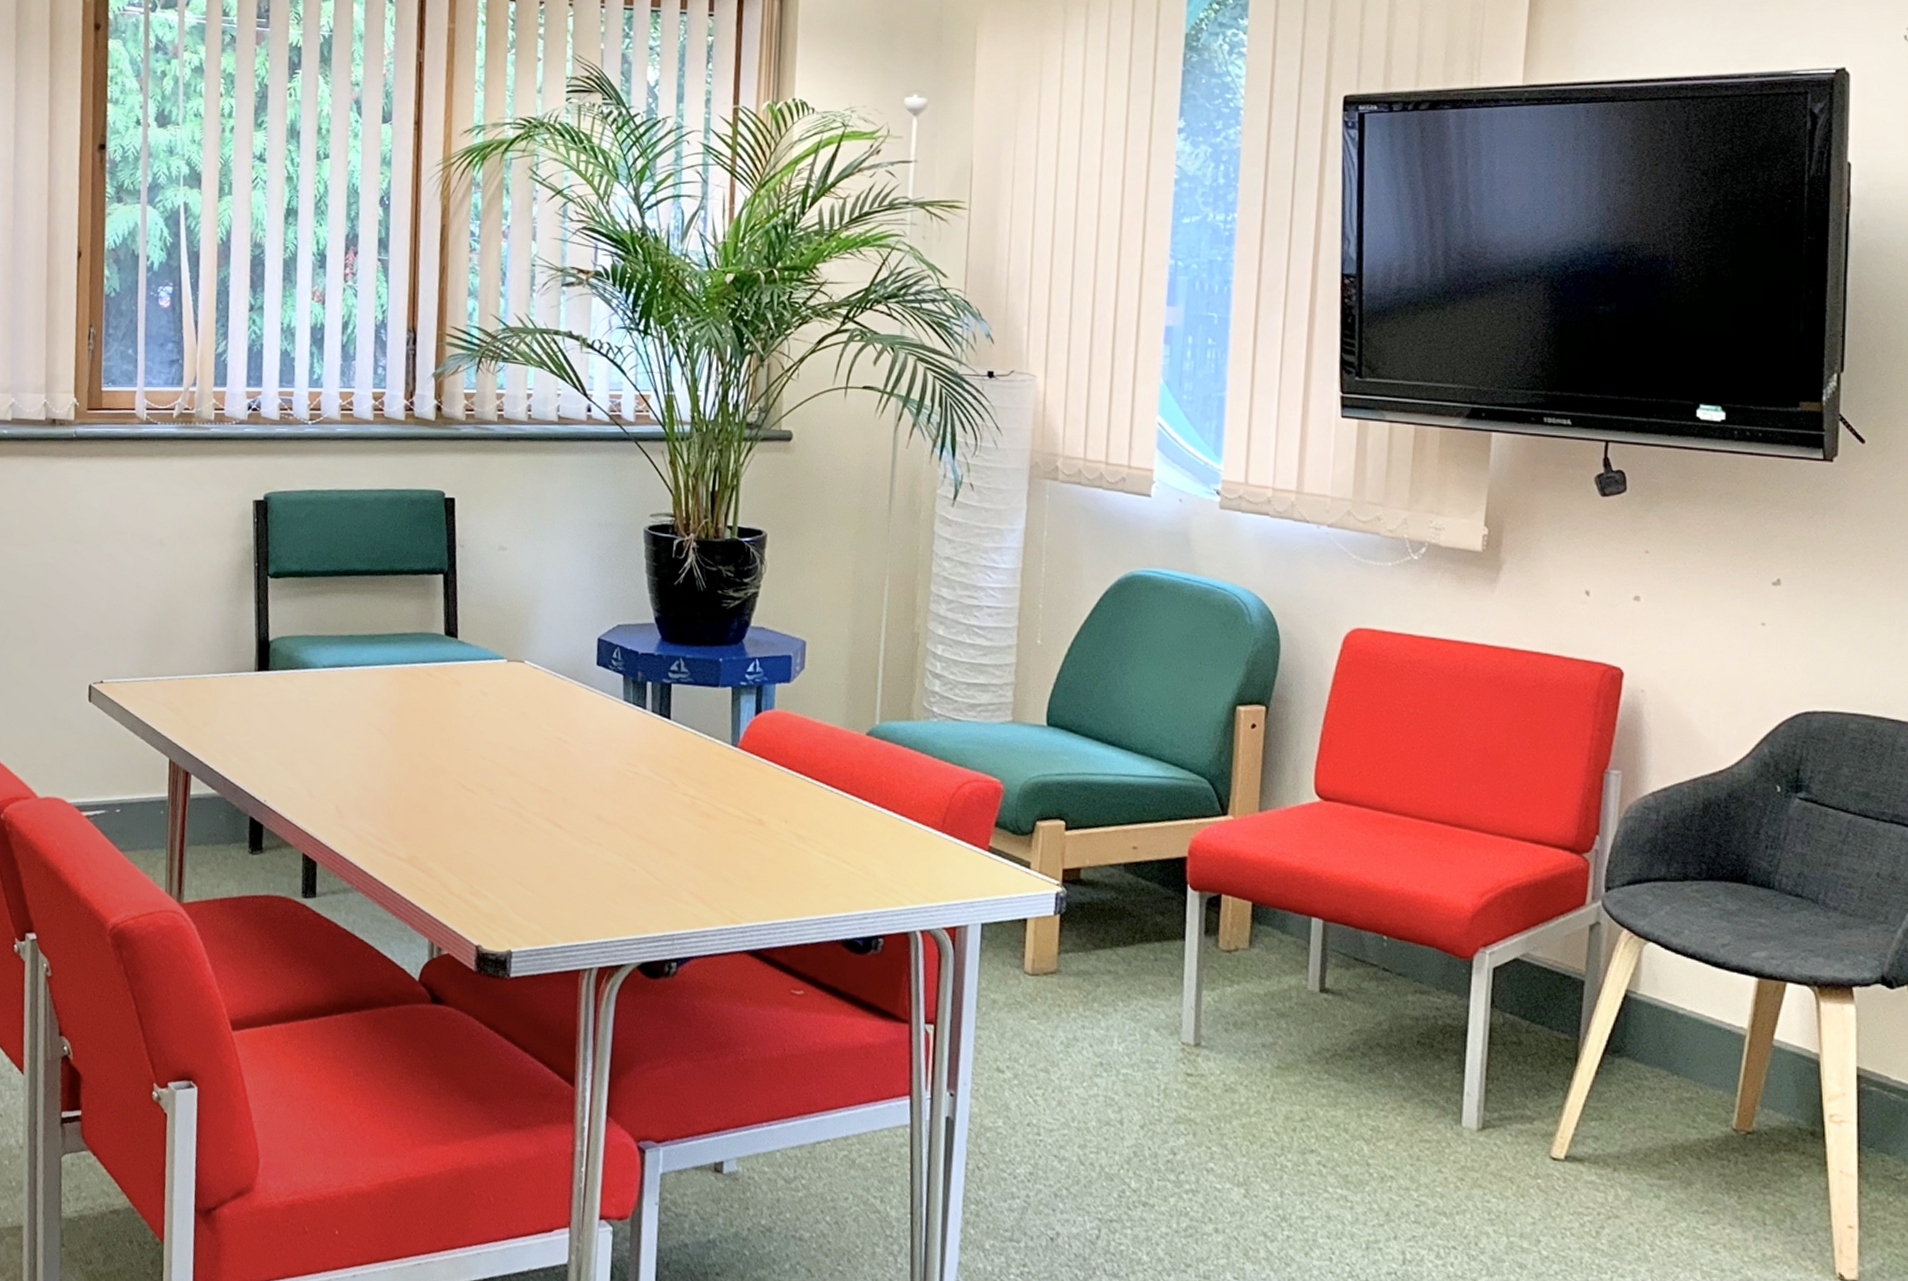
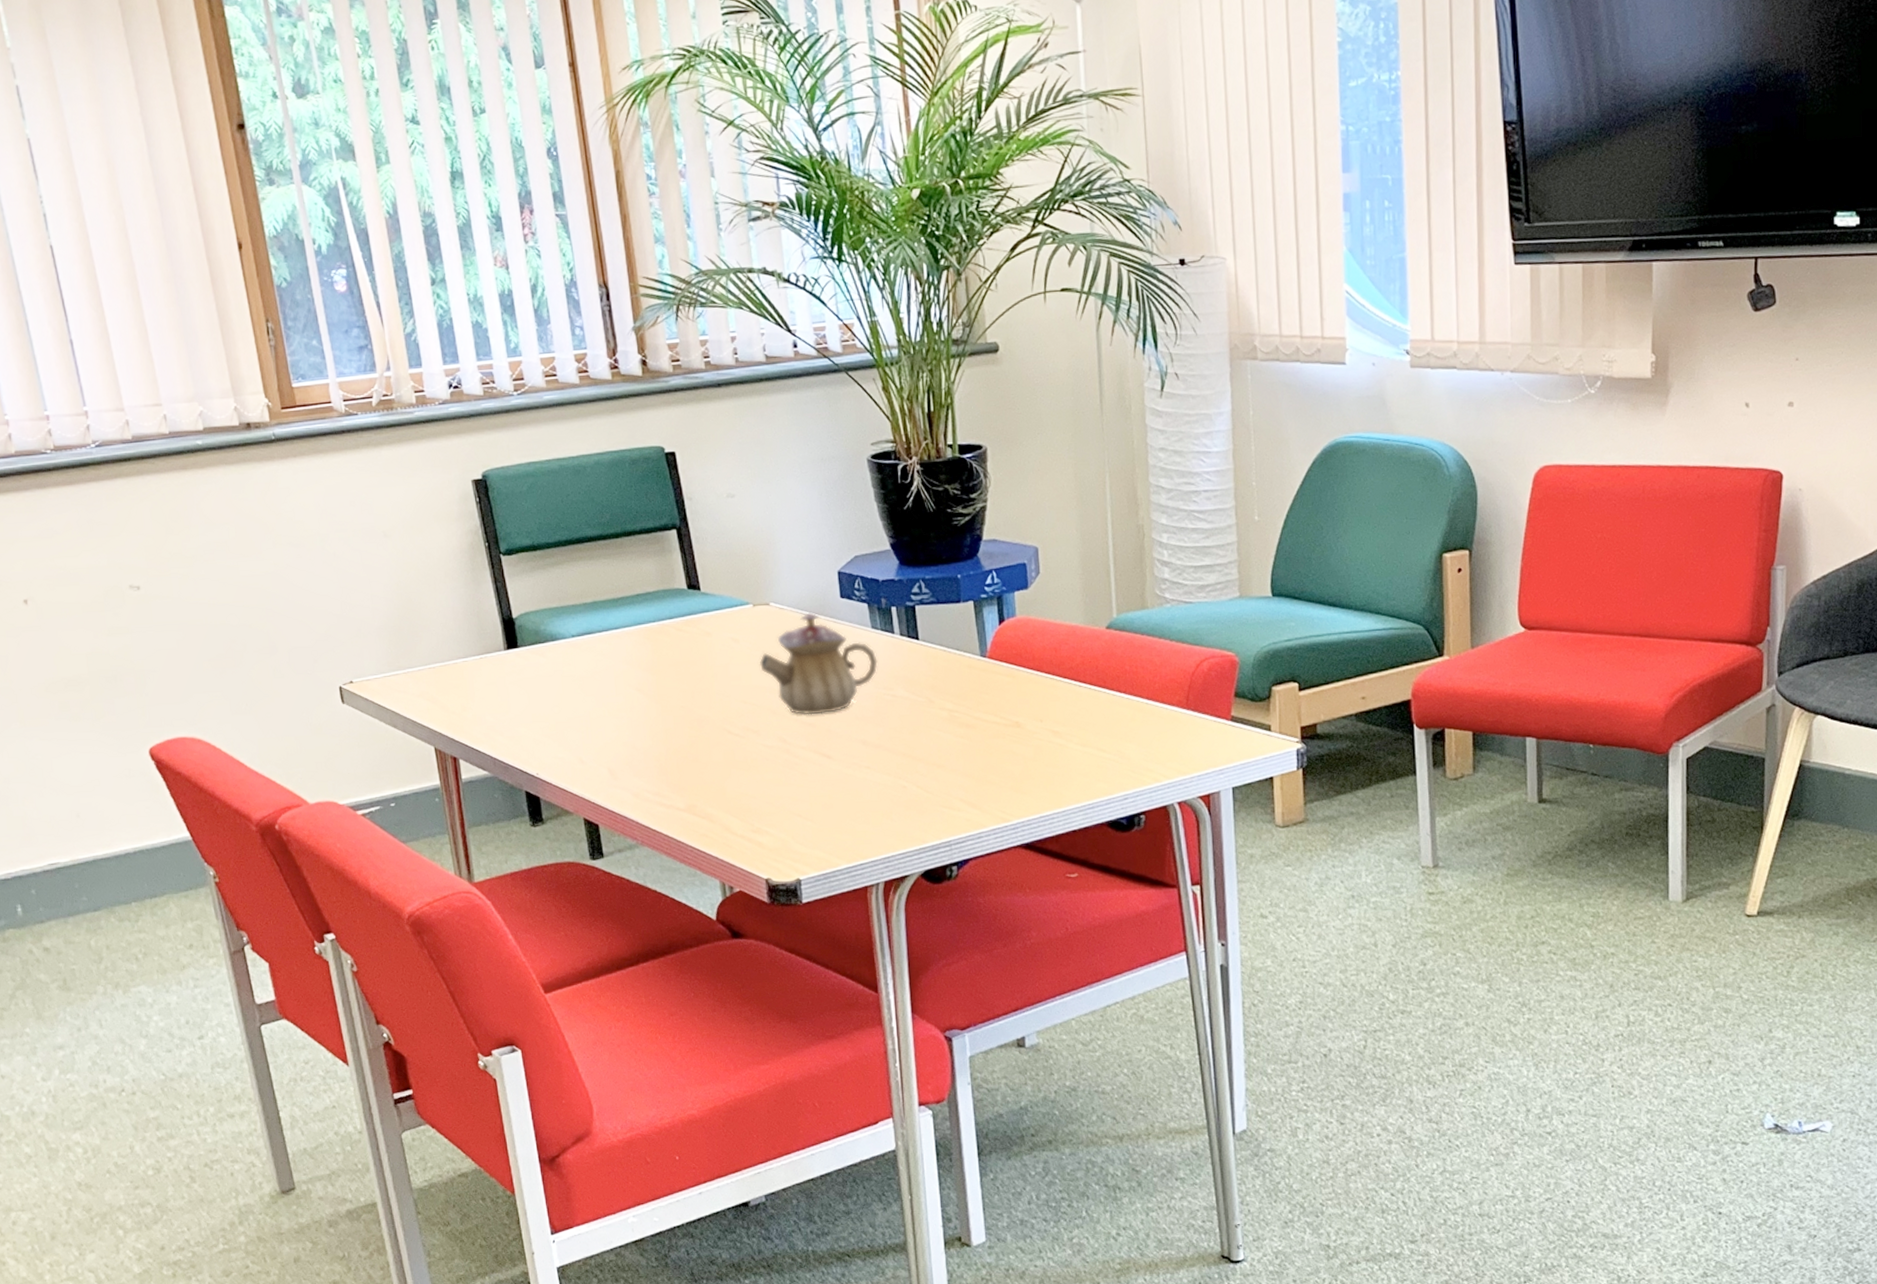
teapot: none [504,675,625,782] -> present [759,612,878,715]

